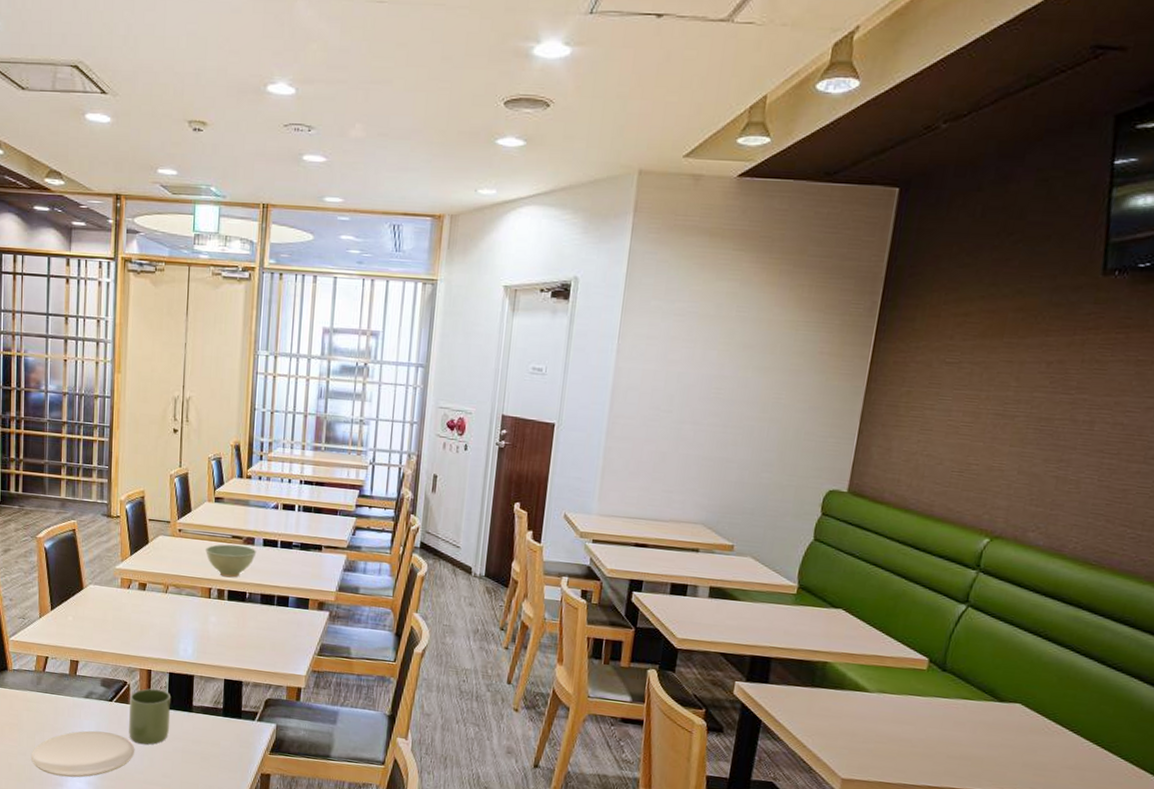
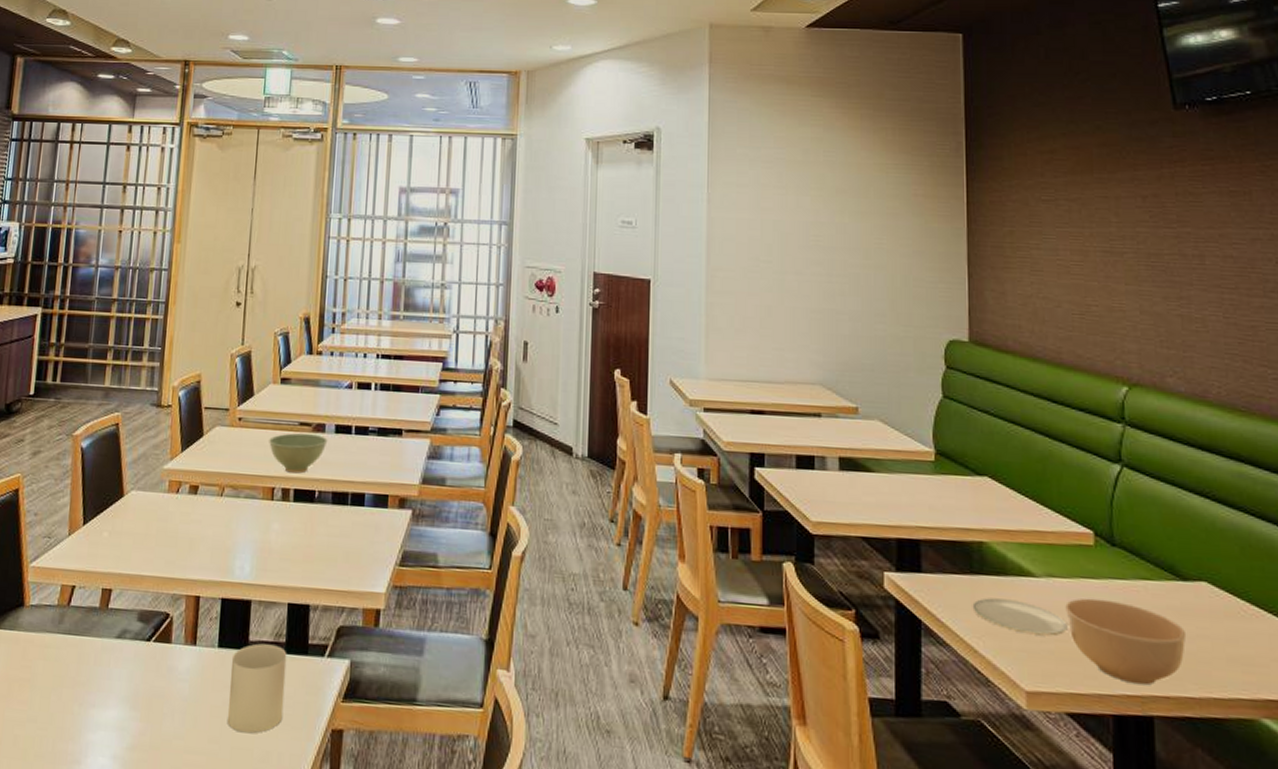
plate: present [30,730,135,778] -> none [42,682,176,751]
mug: present [129,688,172,745] -> none [168,620,223,698]
cup: none [177,708,224,773] -> present [227,643,287,734]
plate: none [808,706,889,739] -> present [972,597,1068,636]
bowl: none [889,711,993,780] -> present [1065,598,1187,686]

